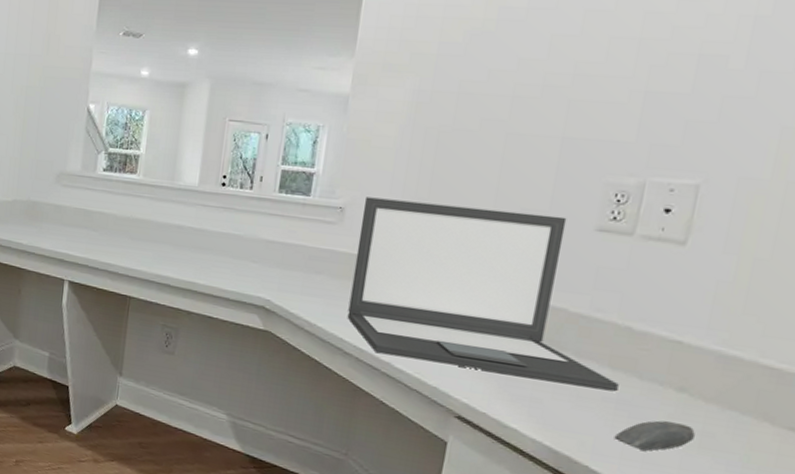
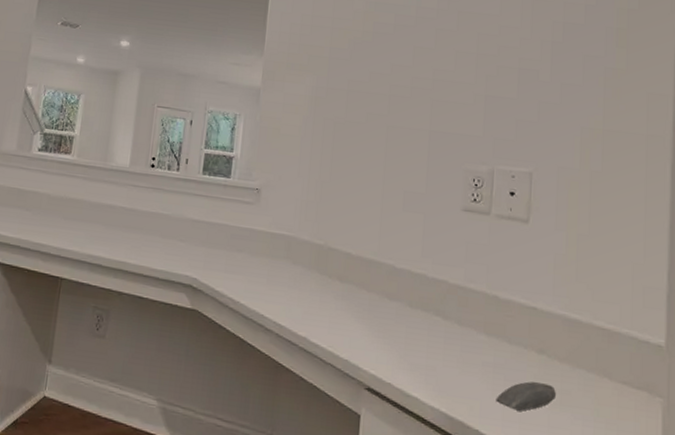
laptop: present [347,197,619,392] -> none [267,179,494,356]

